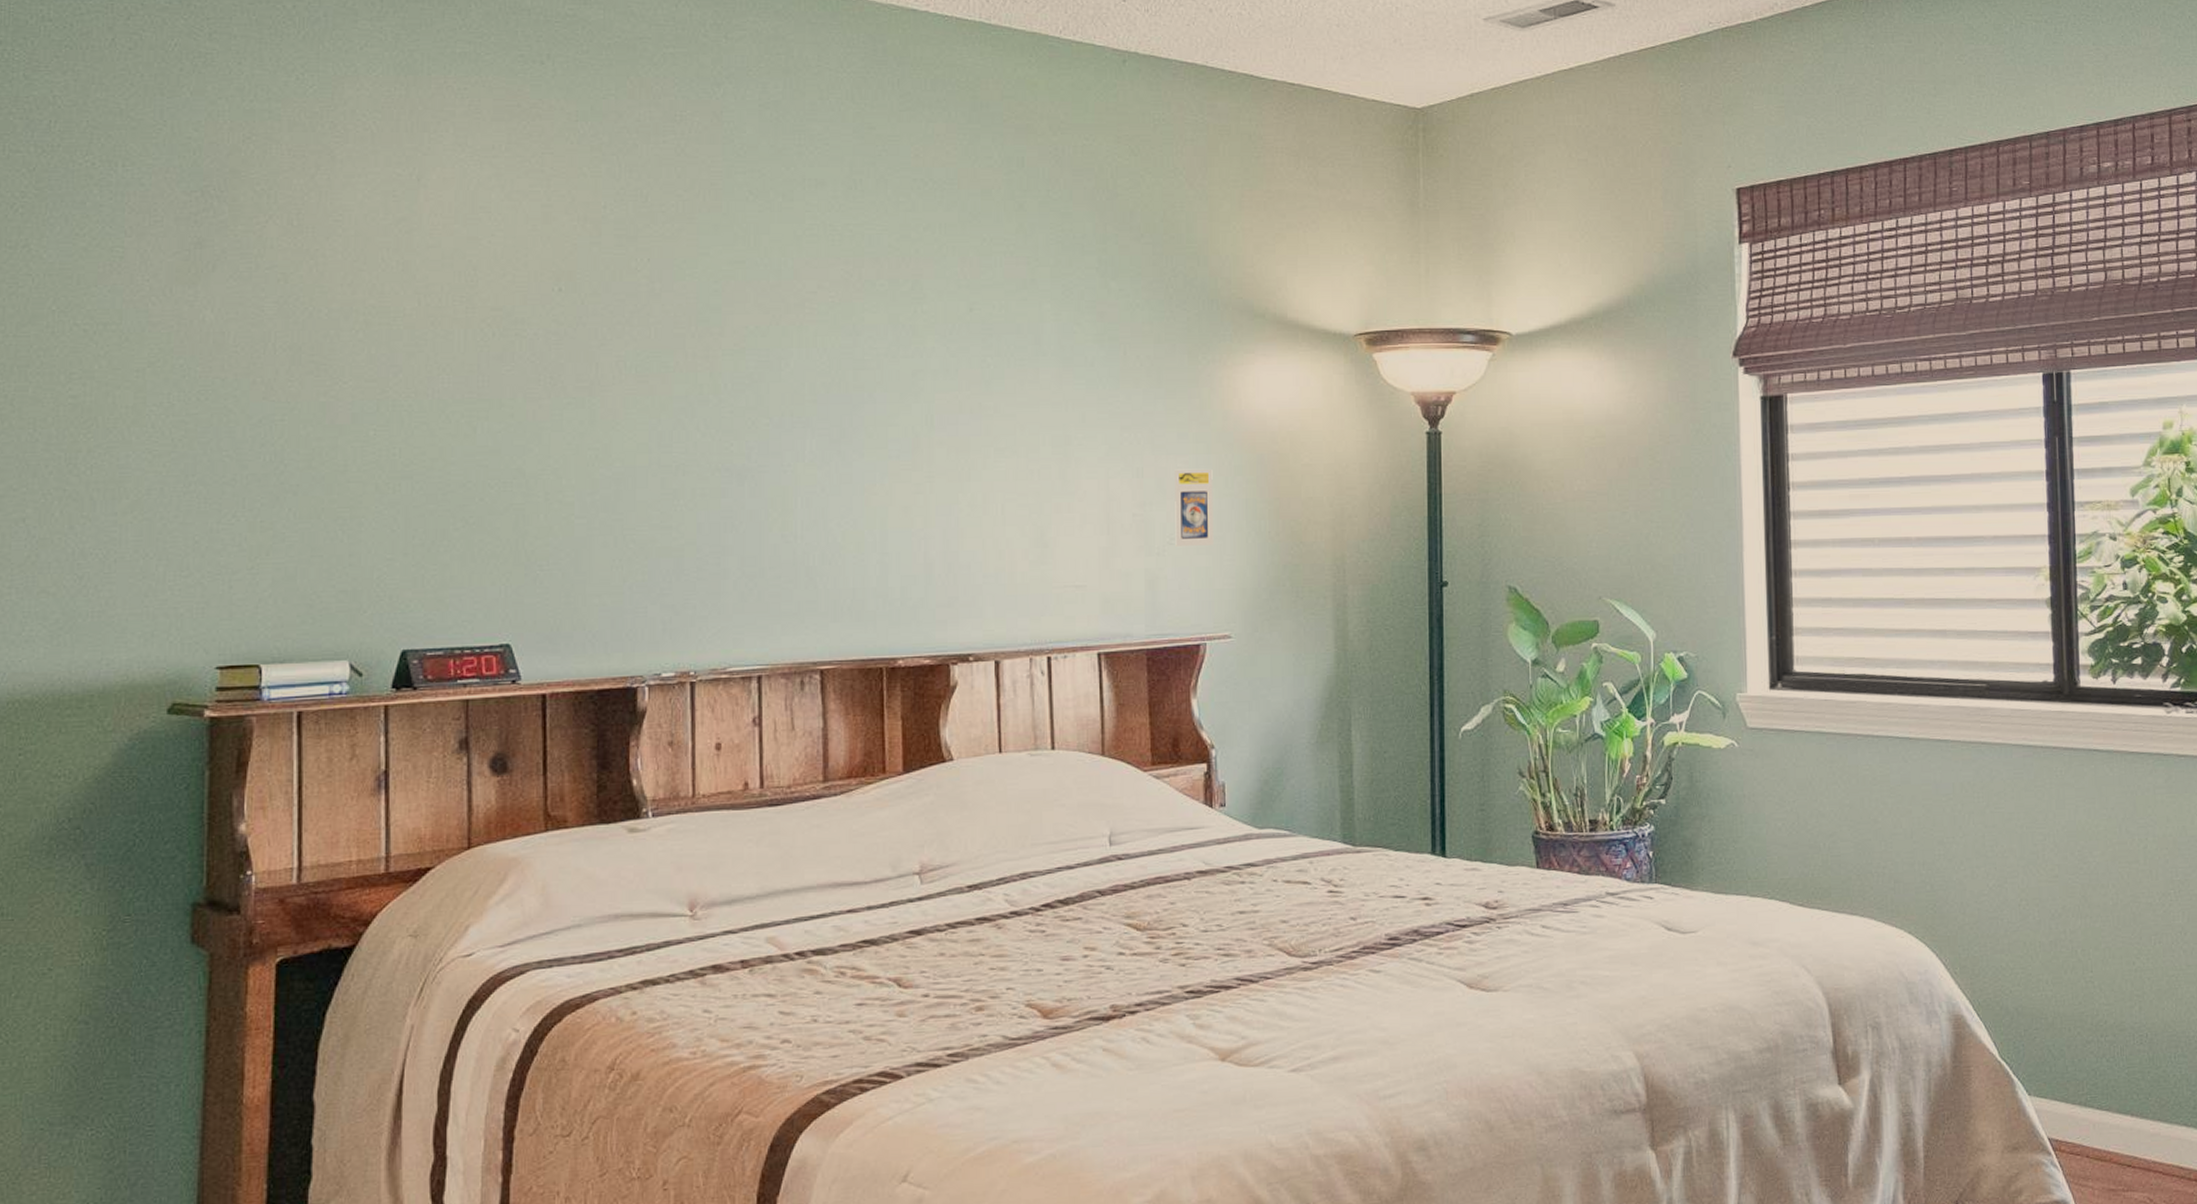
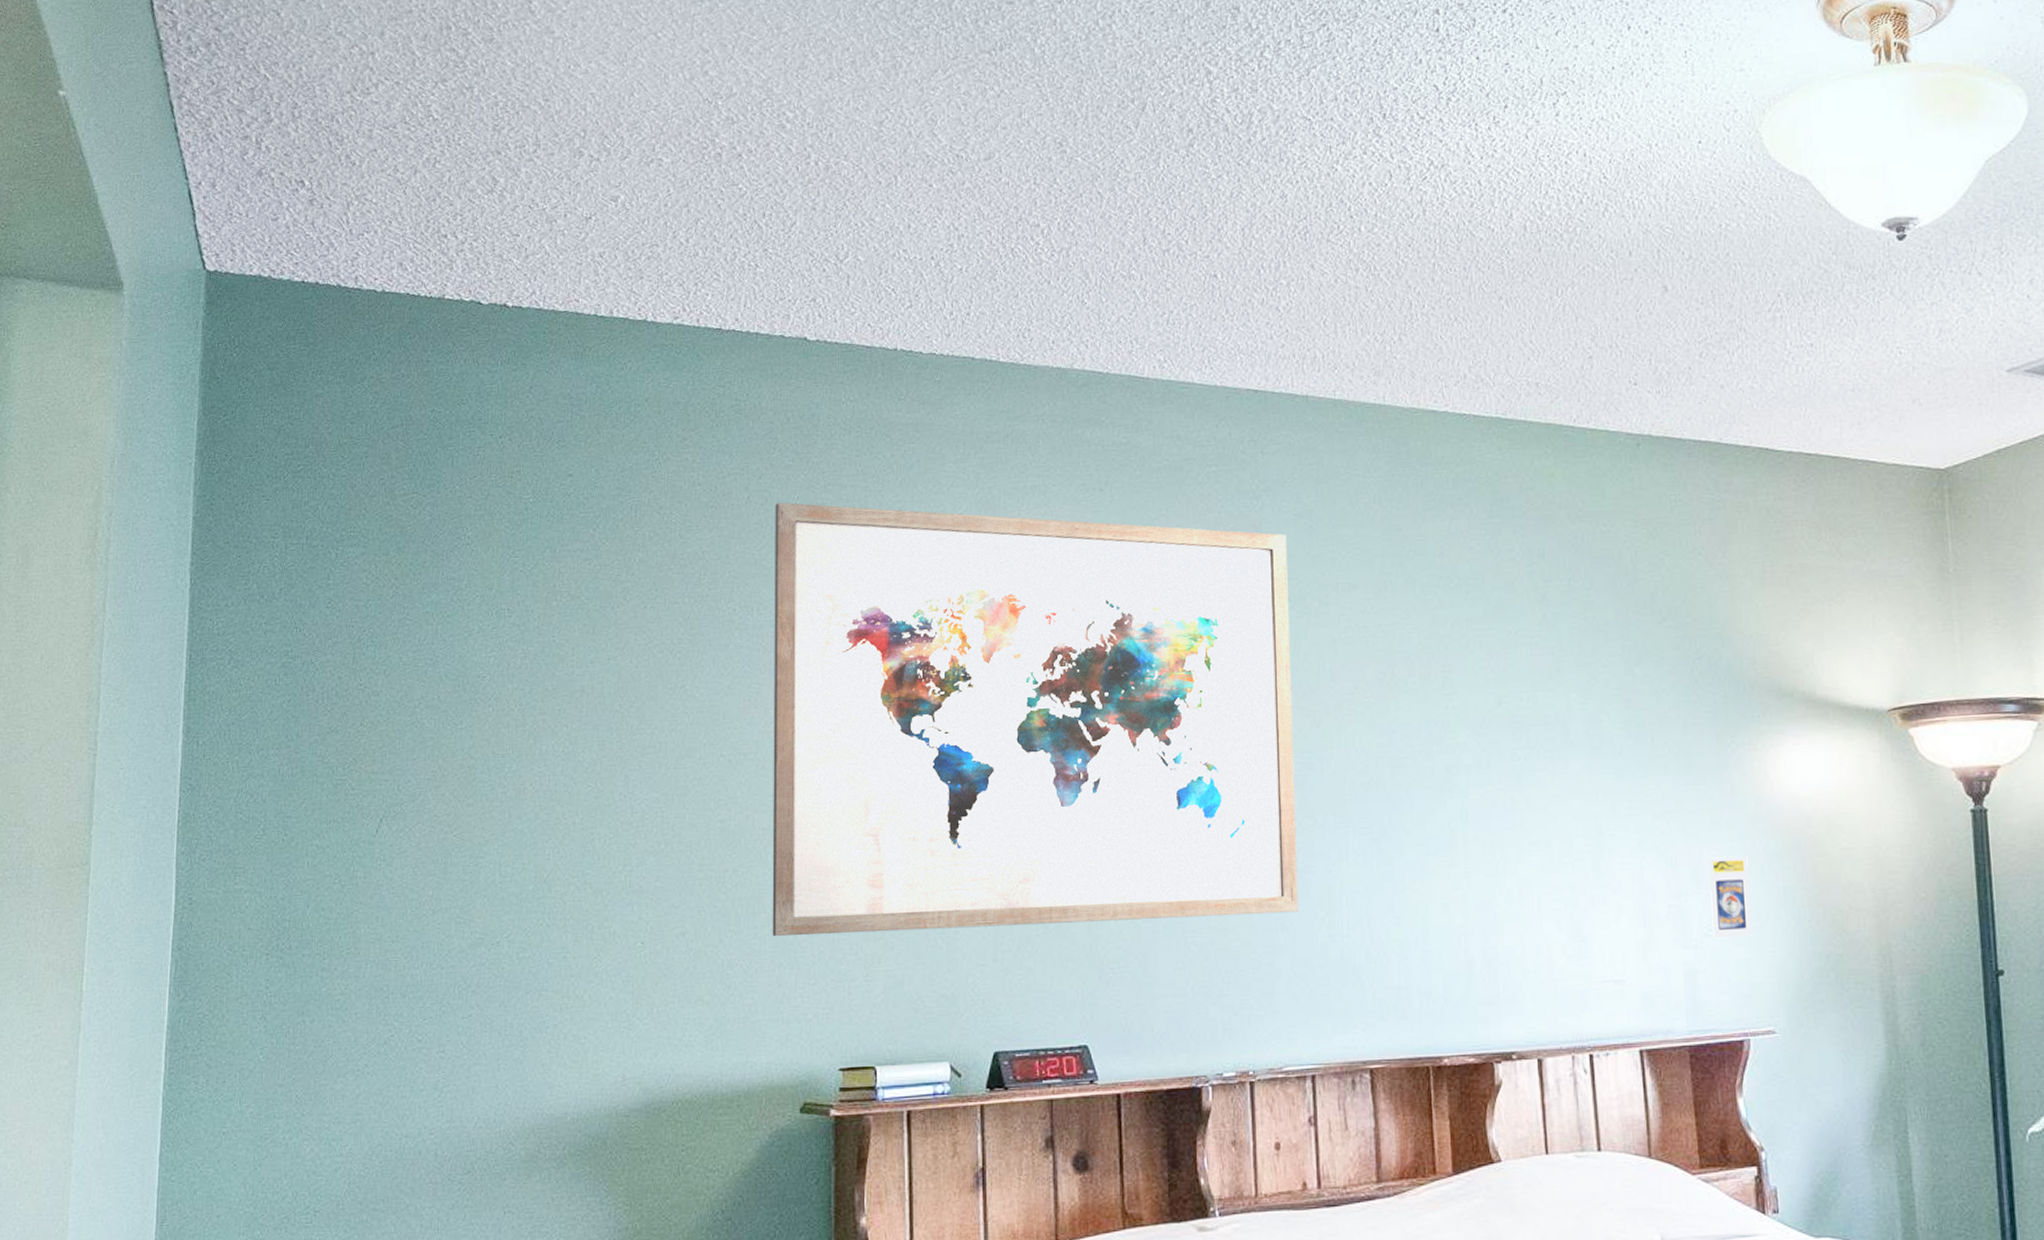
wall art: none [135,47,751,525] -> present [772,502,1299,937]

